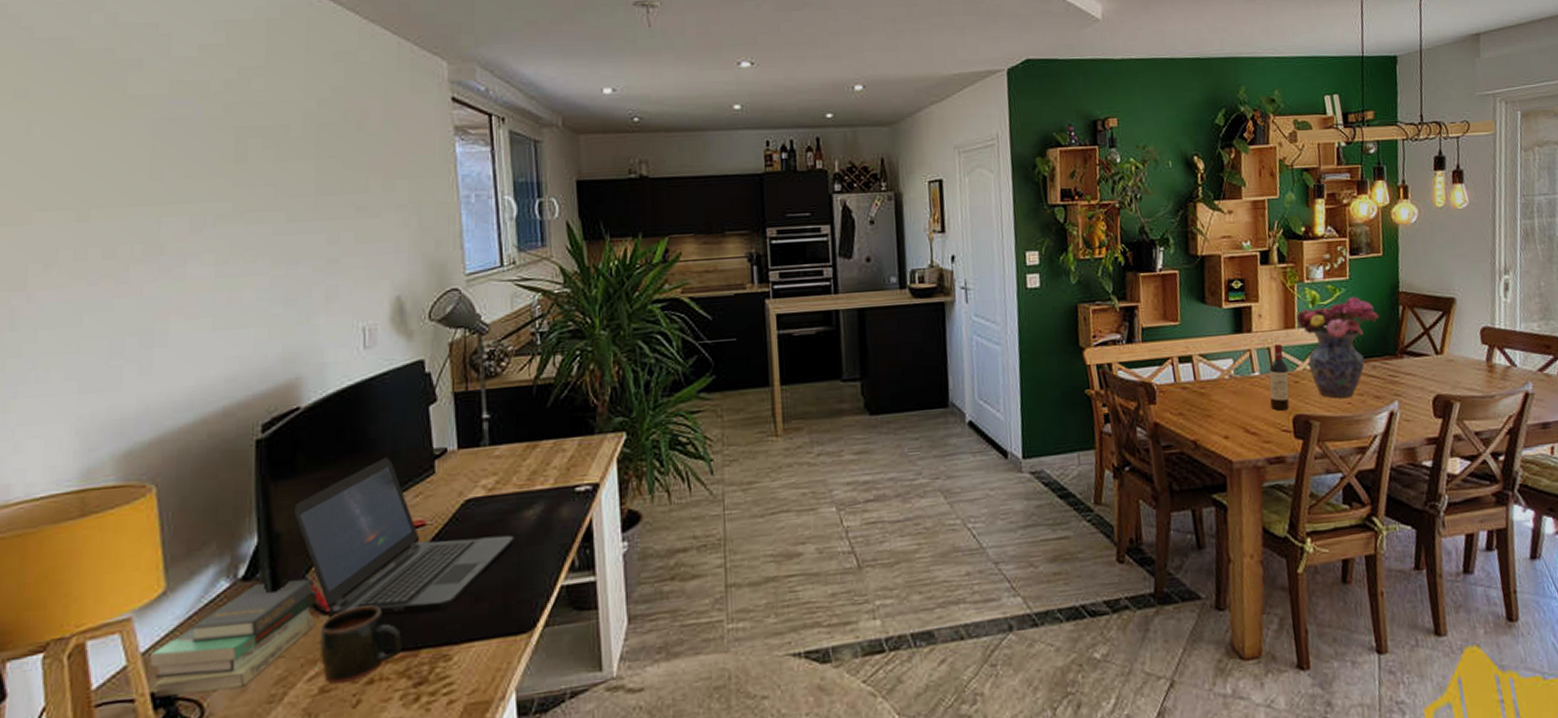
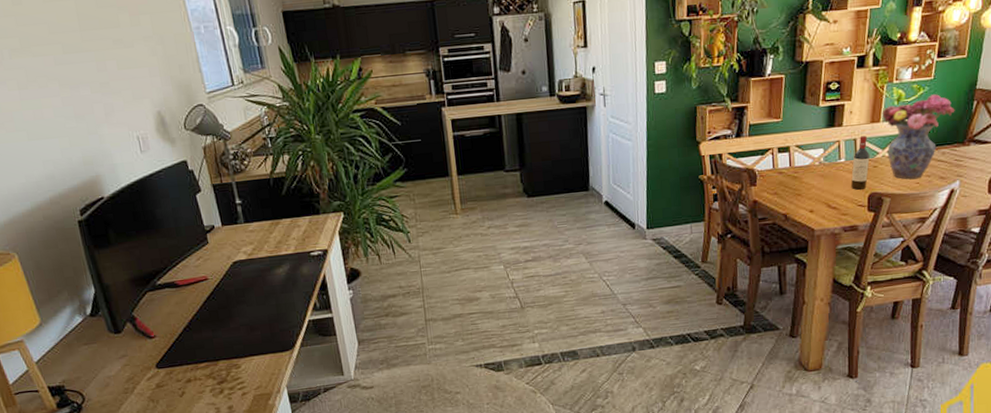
books: present [150,579,317,698] -> none [41,316,145,390]
laptop computer: present [294,457,515,619] -> none [114,232,272,341]
mug: present [319,605,403,684] -> none [148,332,207,382]

